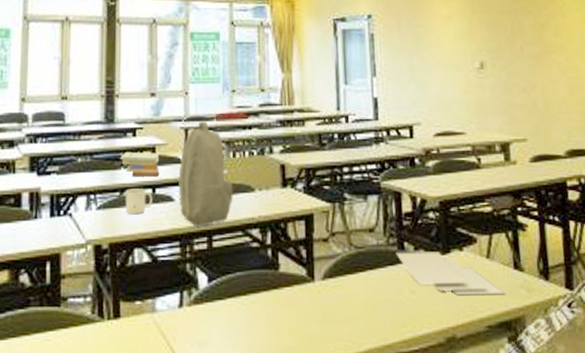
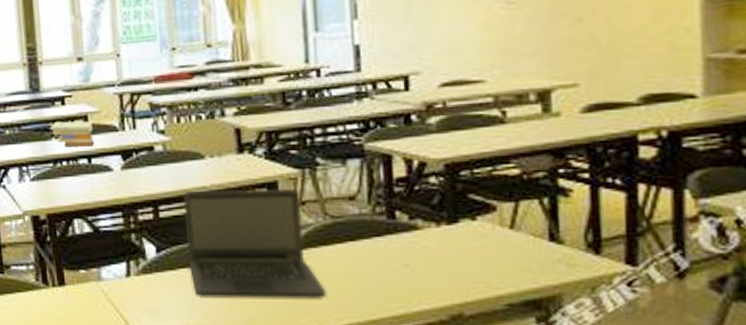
mug: present [125,188,152,215] -> none [58,159,89,186]
backpack: present [178,121,233,226] -> none [115,85,180,196]
laptop: none [234,221,351,326] -> present [182,189,327,297]
papers: present [396,251,506,295] -> none [384,221,536,269]

